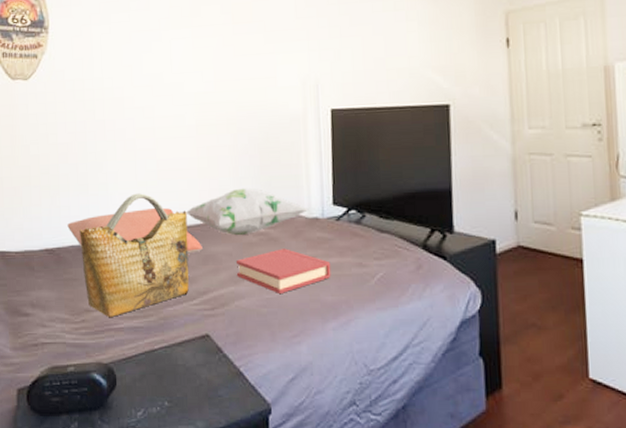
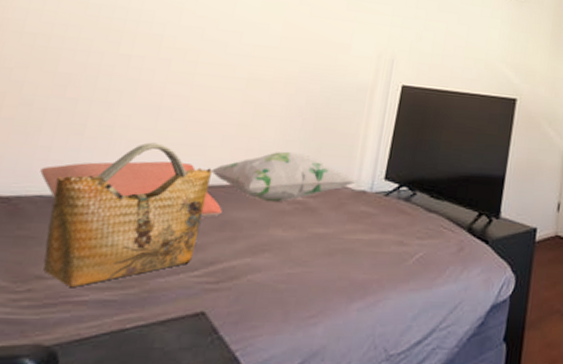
hardback book: present [235,248,331,295] -> none [256,220,370,270]

